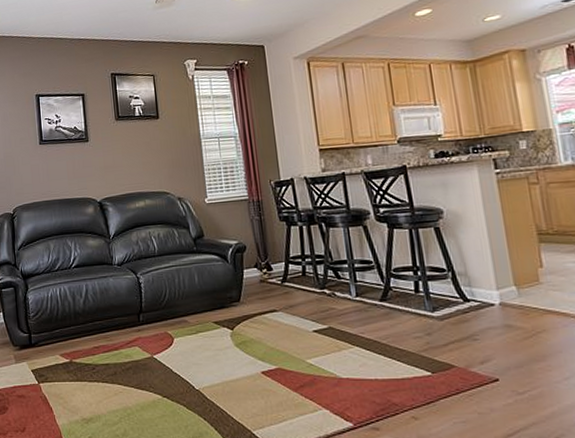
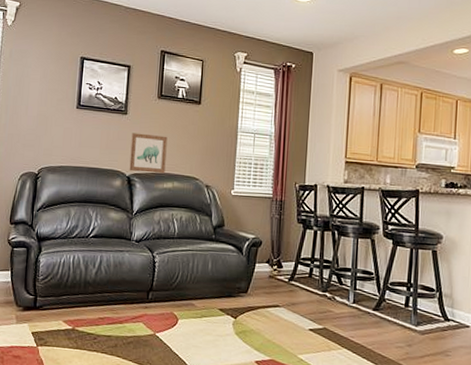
wall art: none [96,156,135,197] -> present [129,133,168,174]

